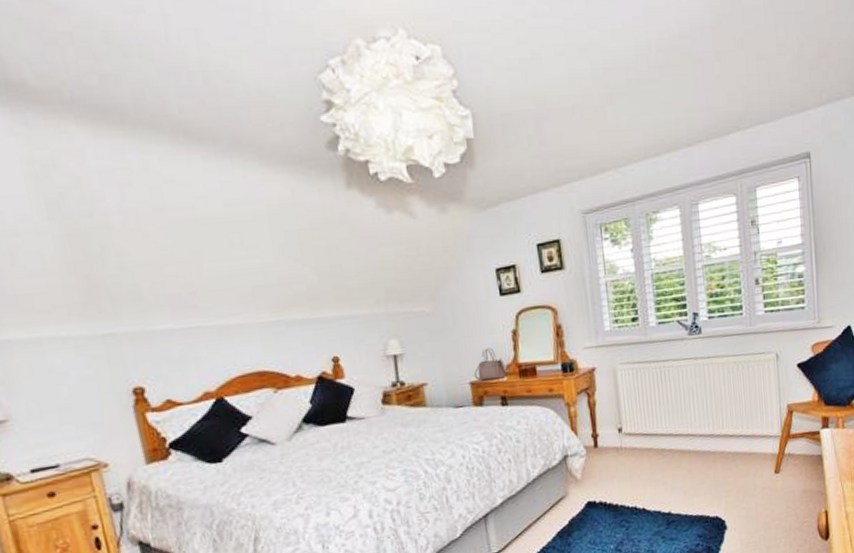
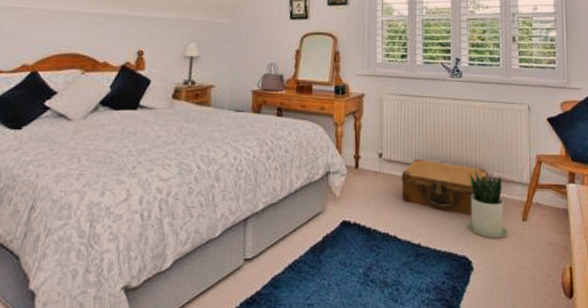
suitcase: none [644,427,737,476] -> present [401,158,488,214]
planter: none [716,431,761,496] -> present [467,171,509,239]

